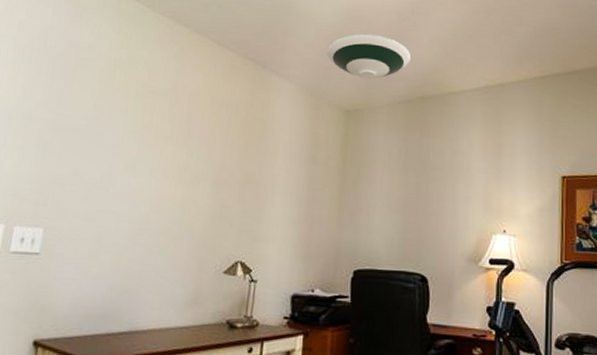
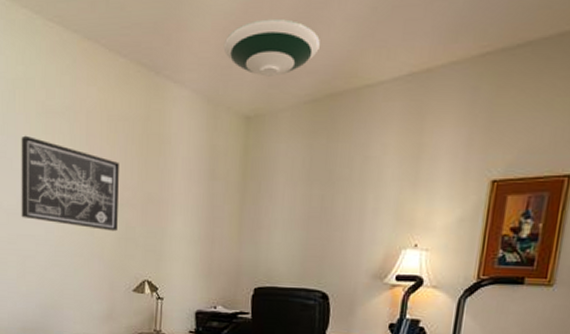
wall art: none [104,112,219,210] -> present [21,135,119,232]

